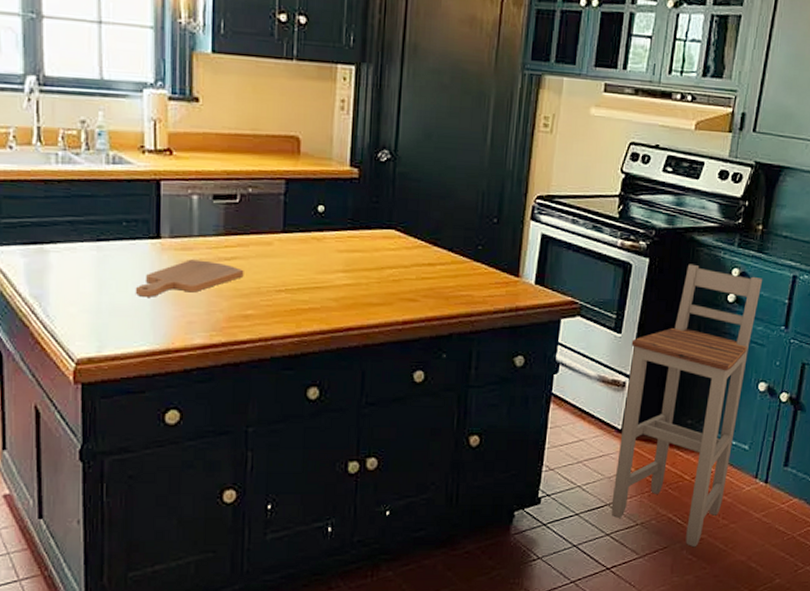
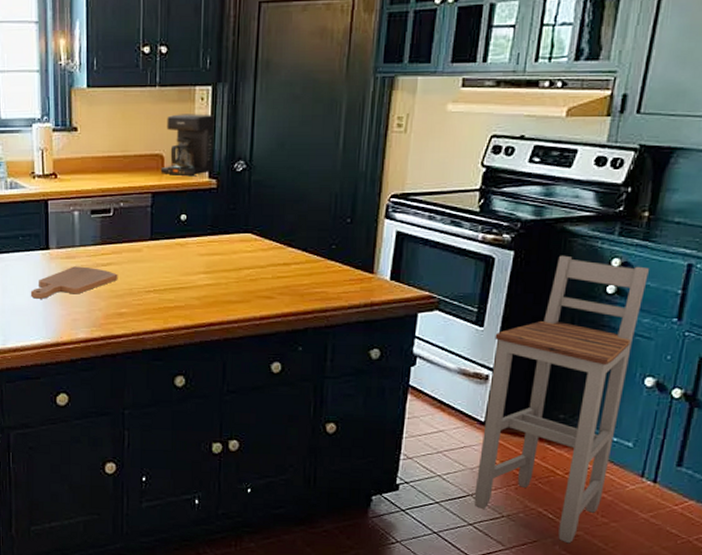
coffee maker: none [296,92,358,164] -> present [160,113,215,177]

